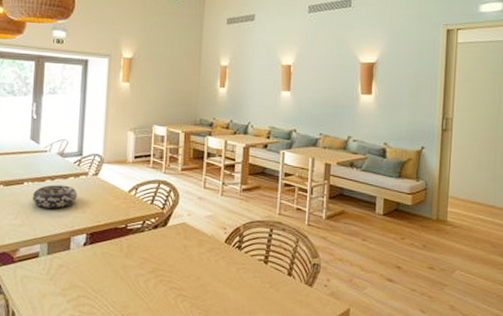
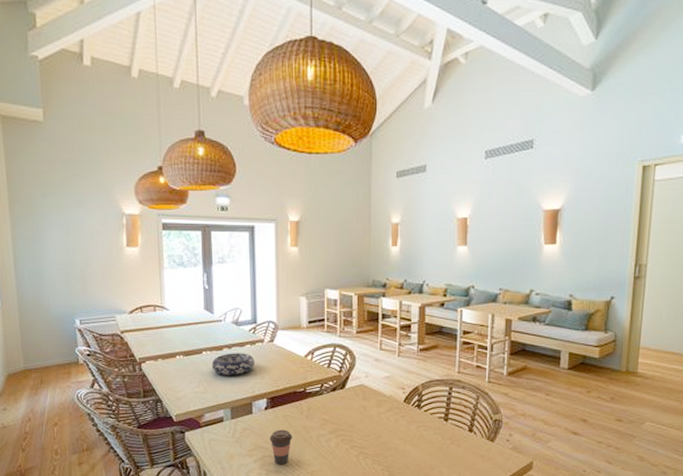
coffee cup: none [85,267,110,306] -> present [269,429,293,465]

